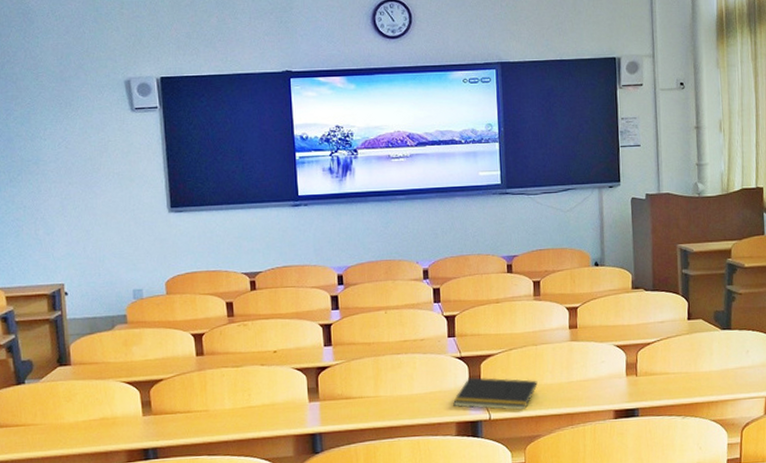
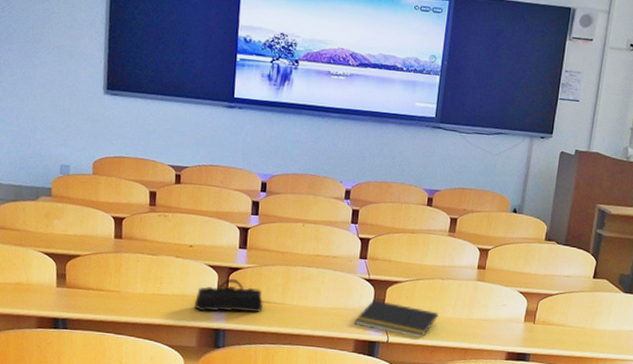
pencil case: none [285,378,358,418] -> present [193,278,264,312]

